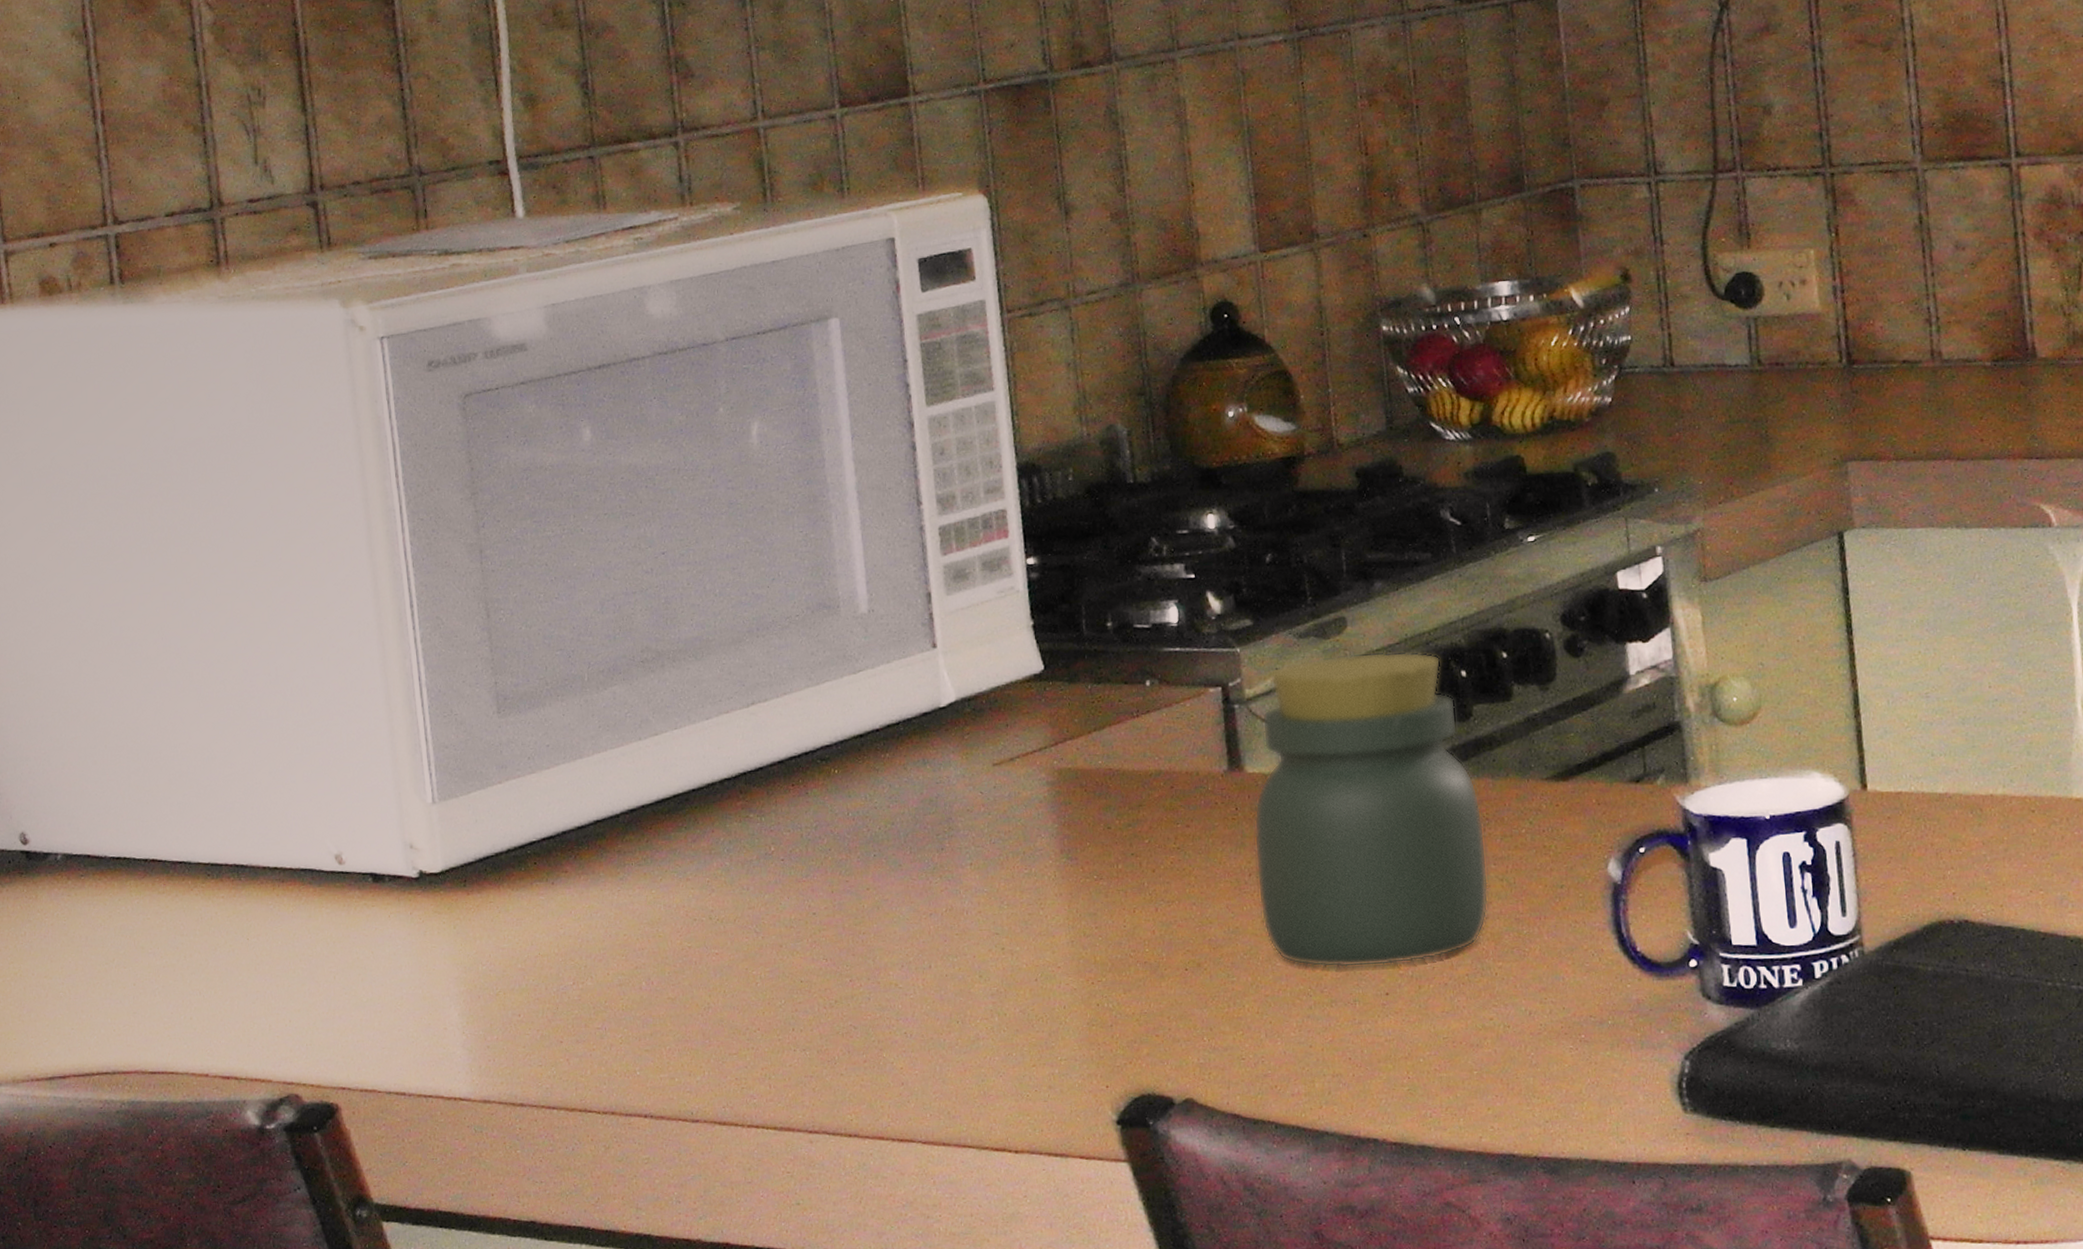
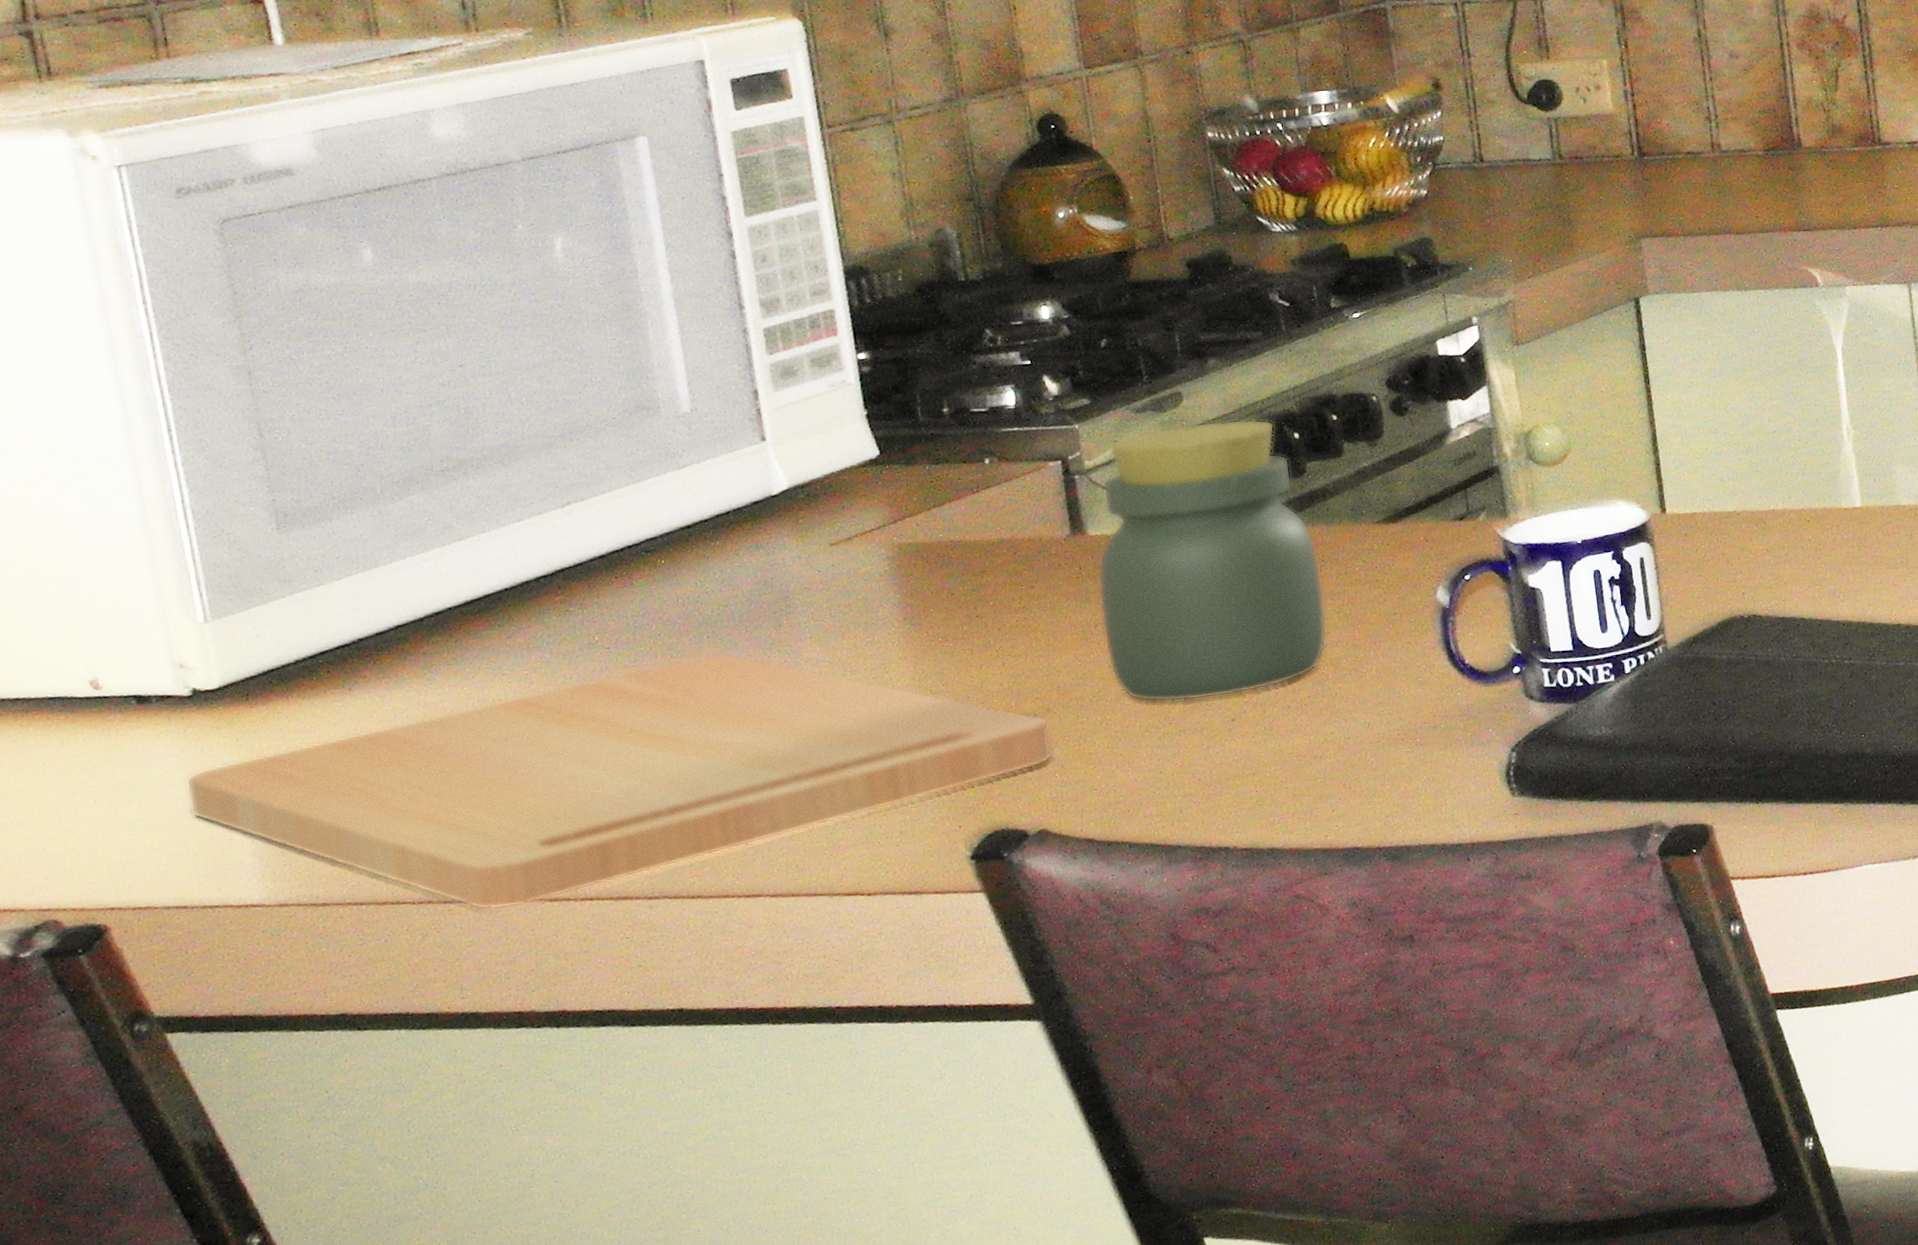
cutting board: none [410,874,1202,1128] -> present [185,653,1053,911]

